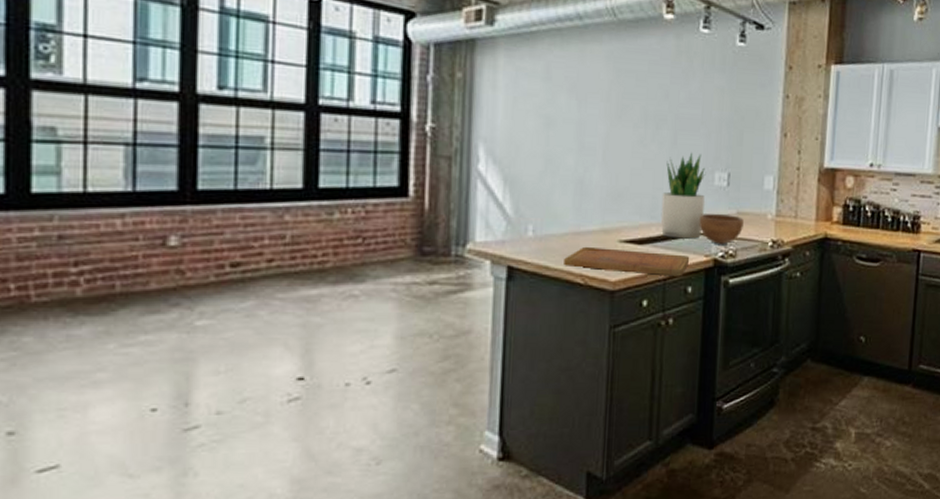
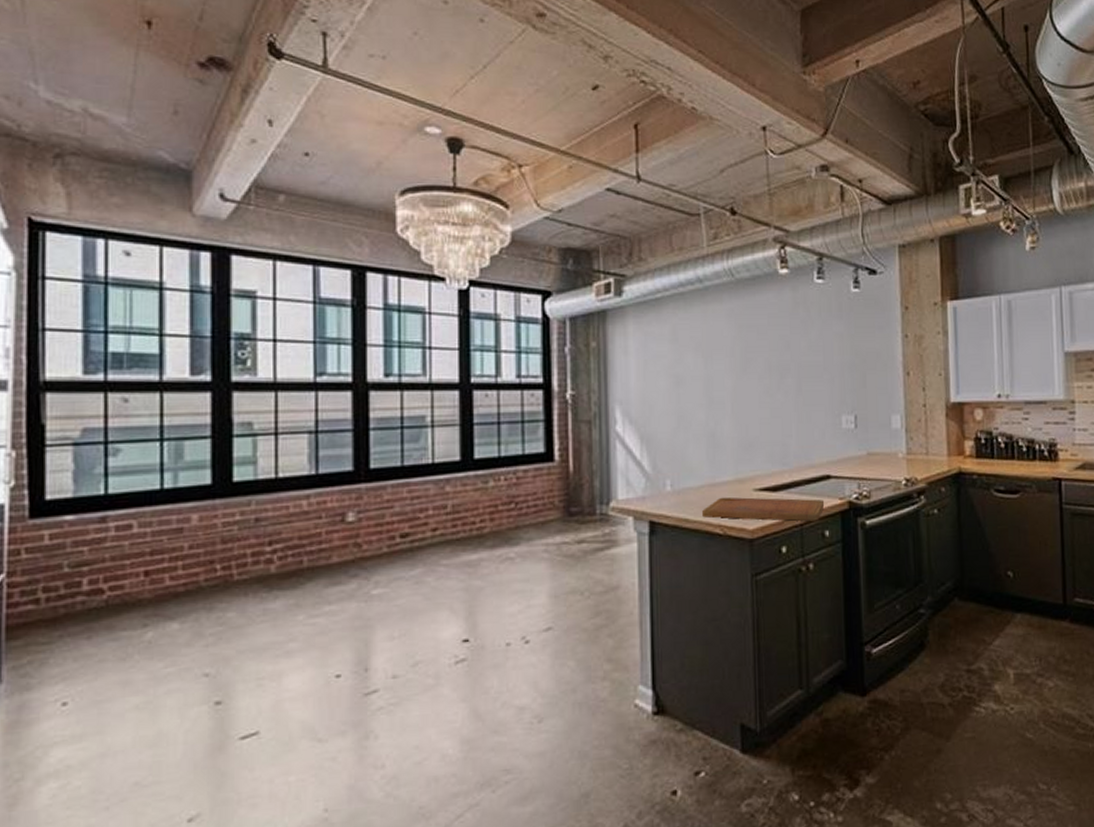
planter: present [660,152,706,239] -> none [791,398,834,483]
bowl: present [699,213,744,244] -> none [830,455,875,486]

